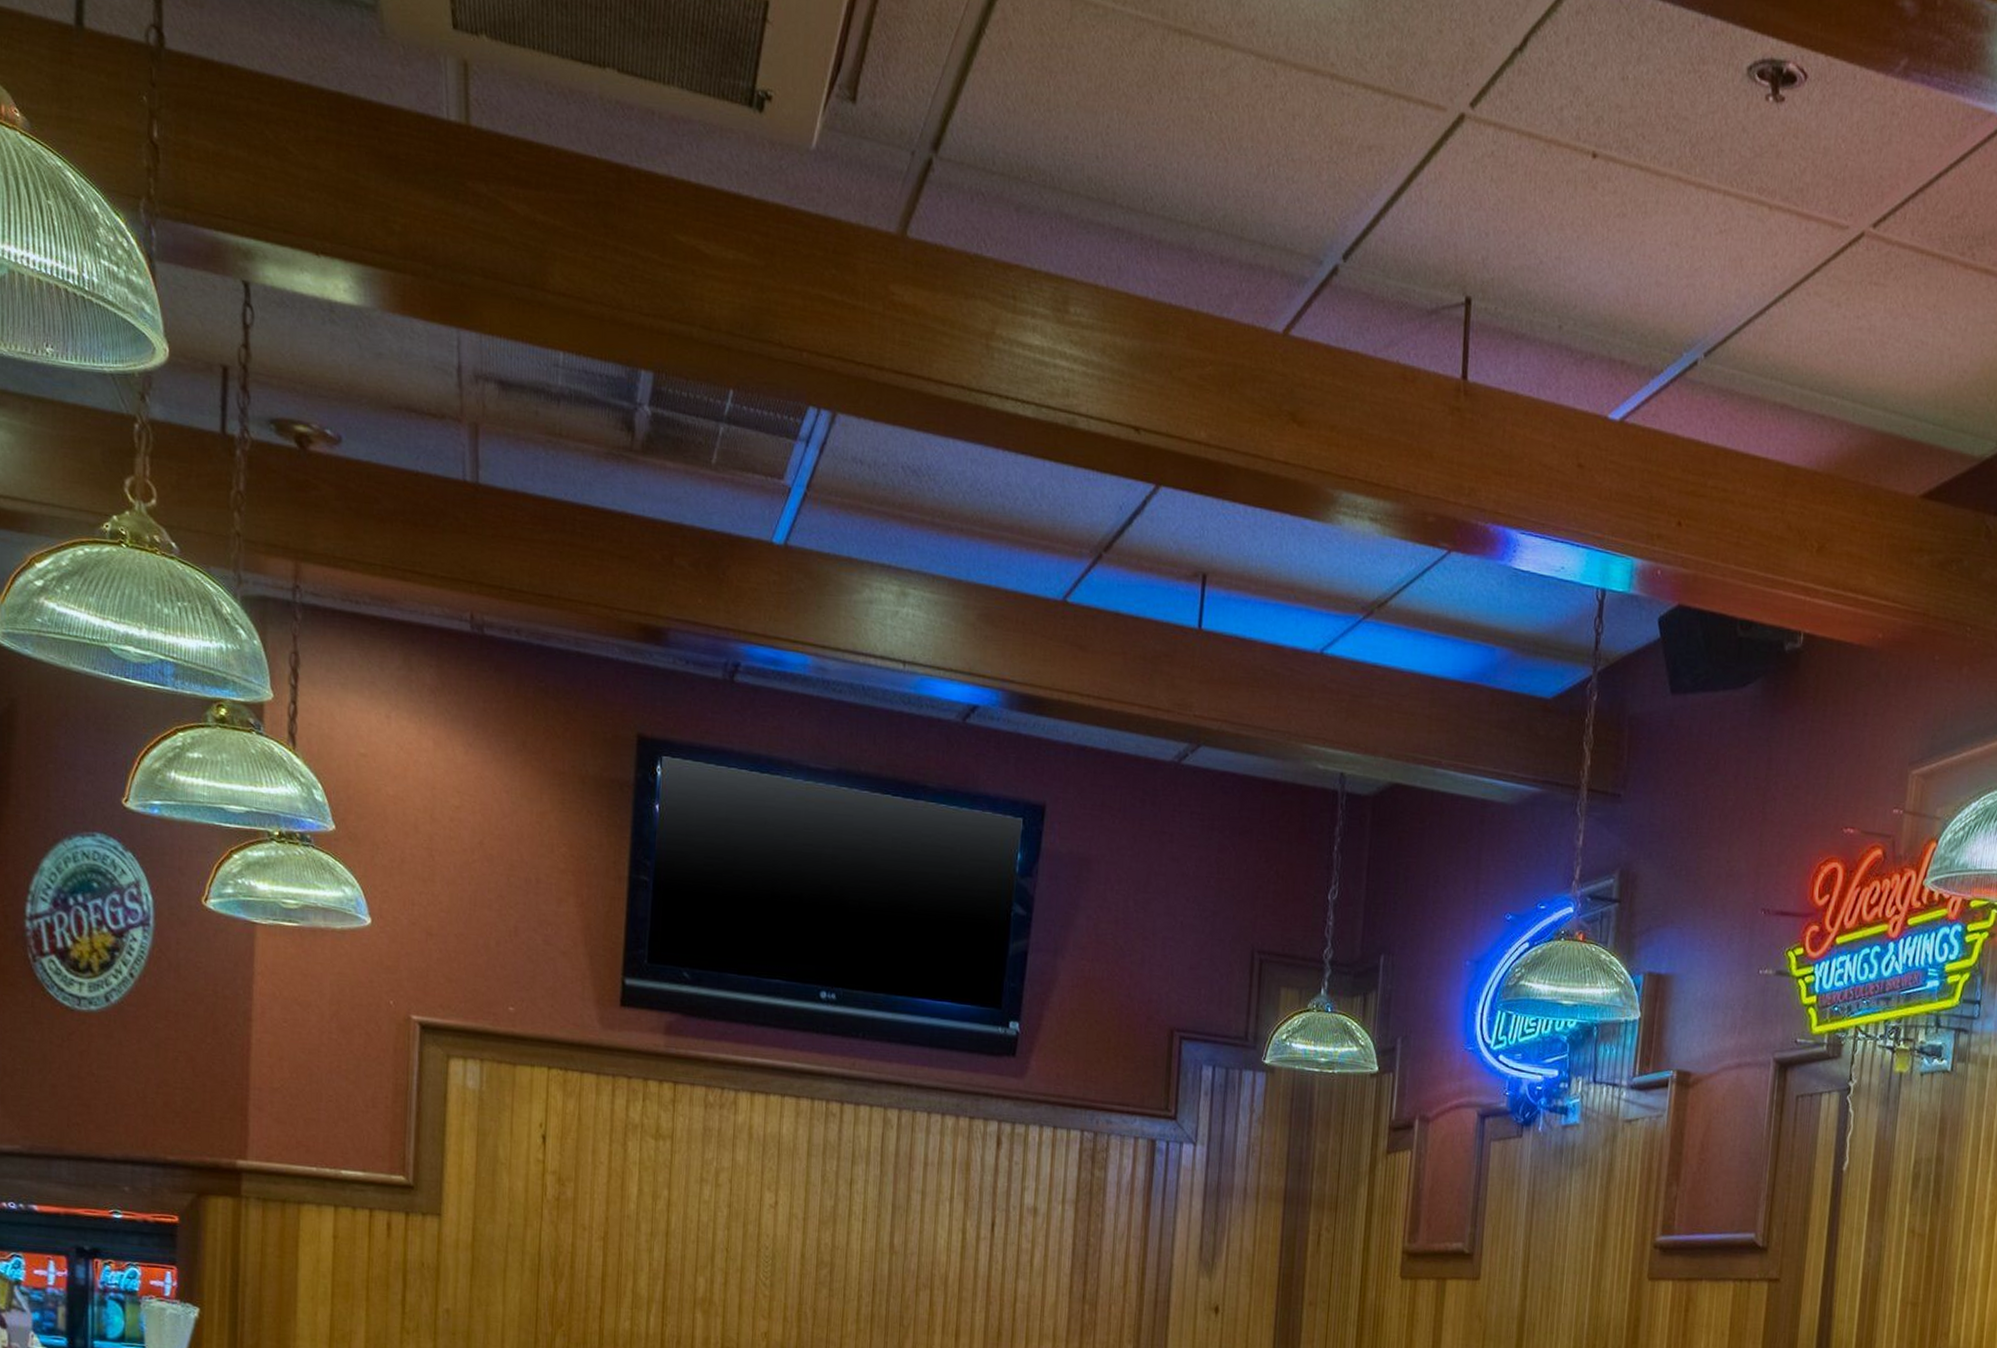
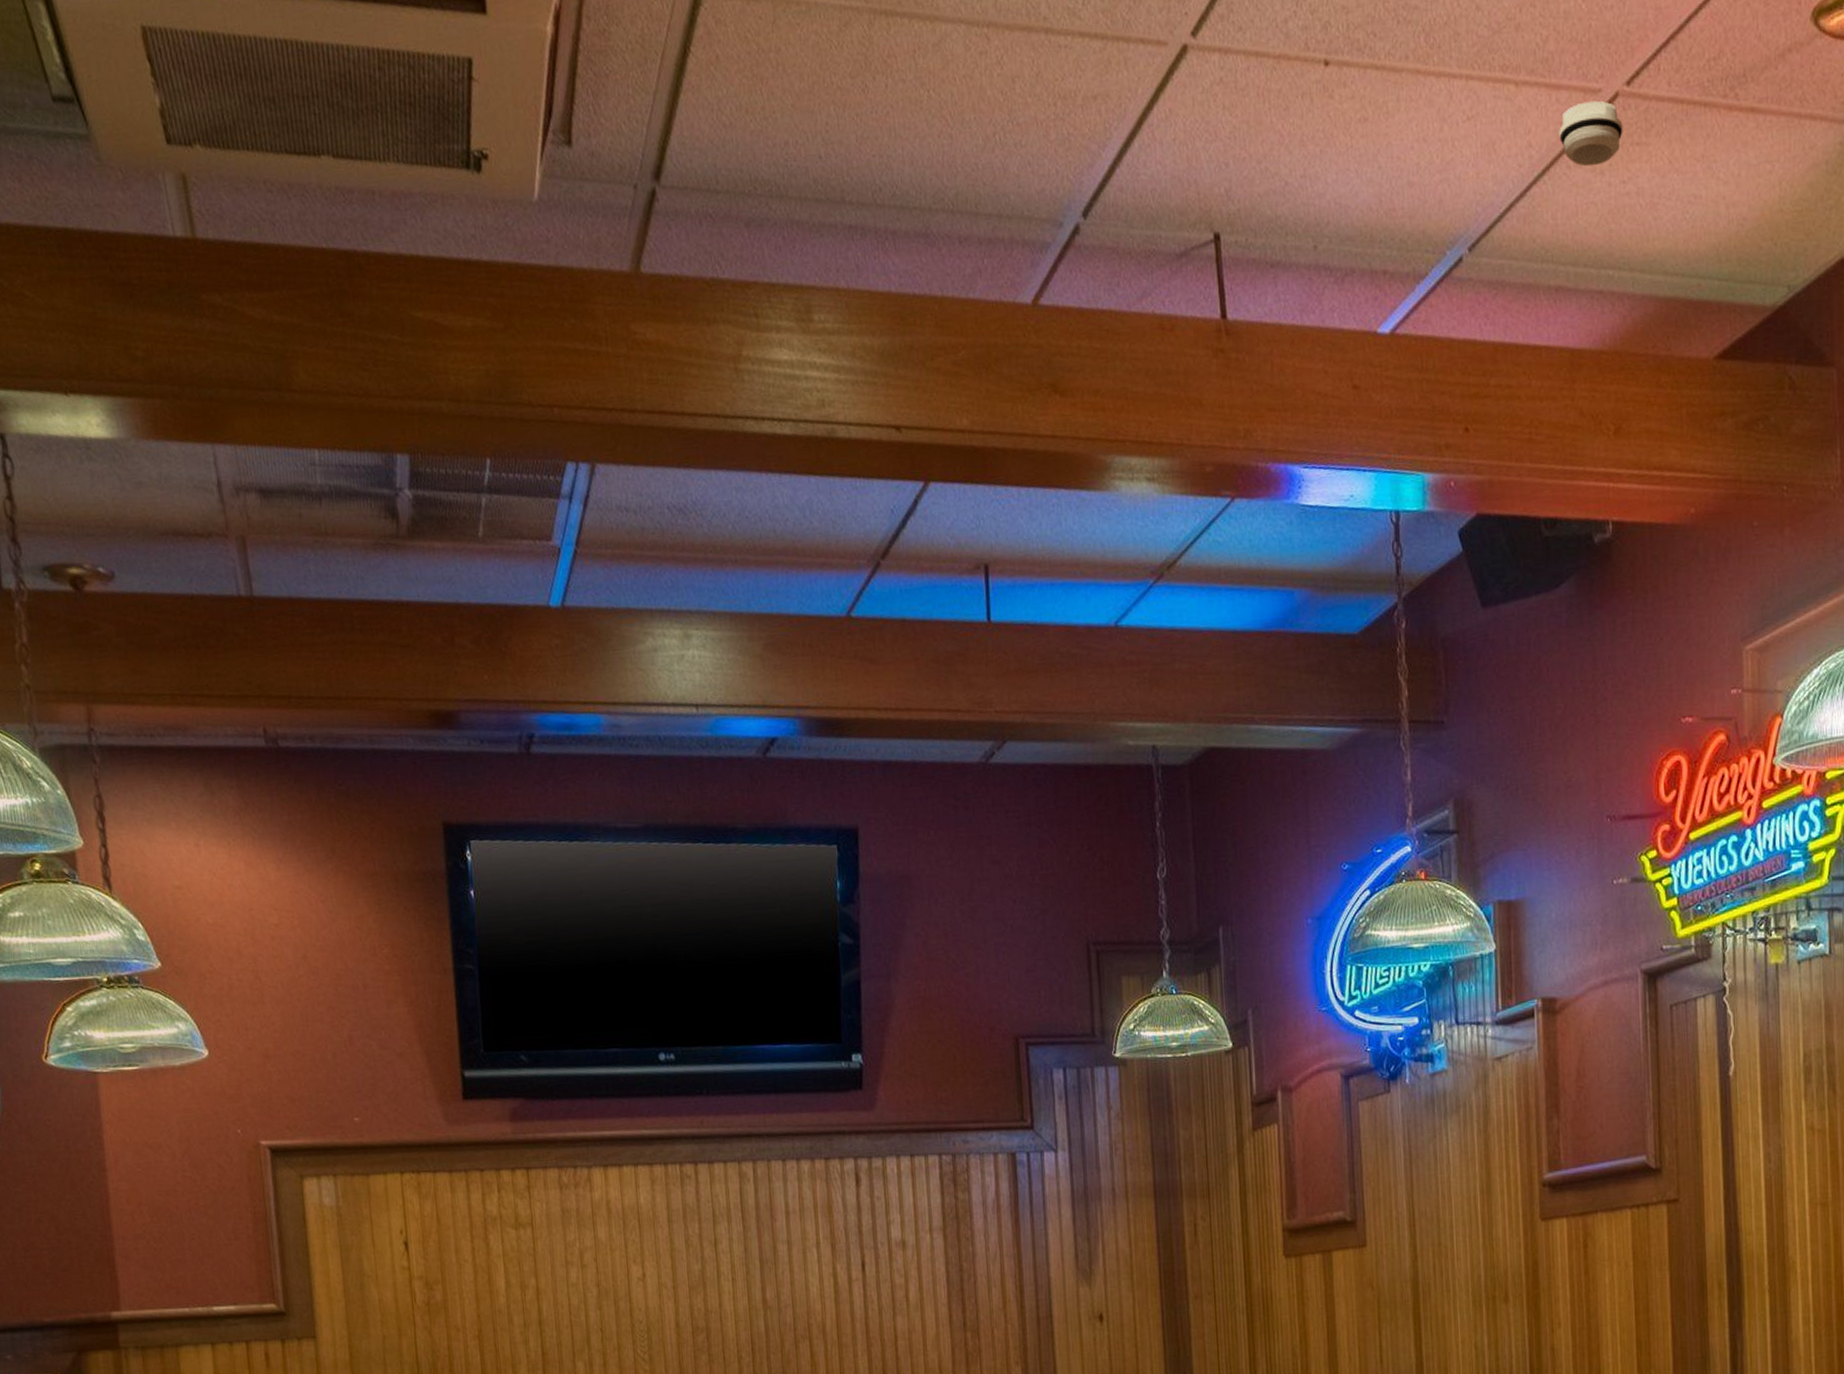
smoke detector: none [1803,236,1864,298] -> present [1559,100,1623,167]

